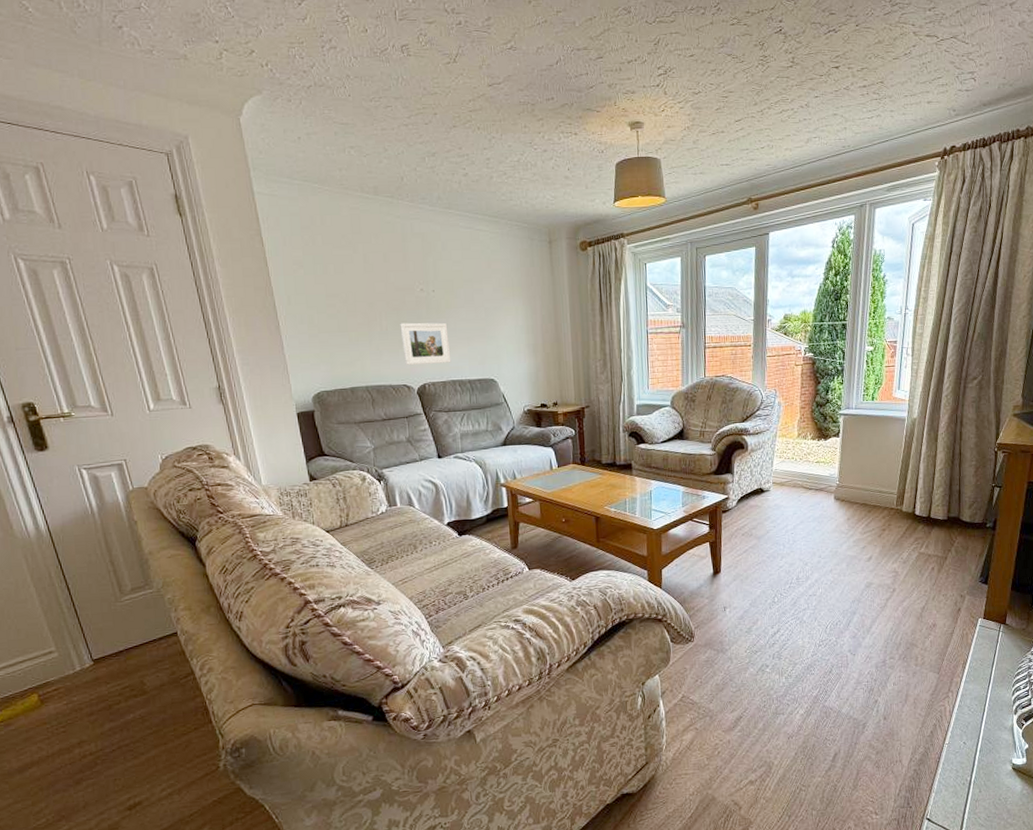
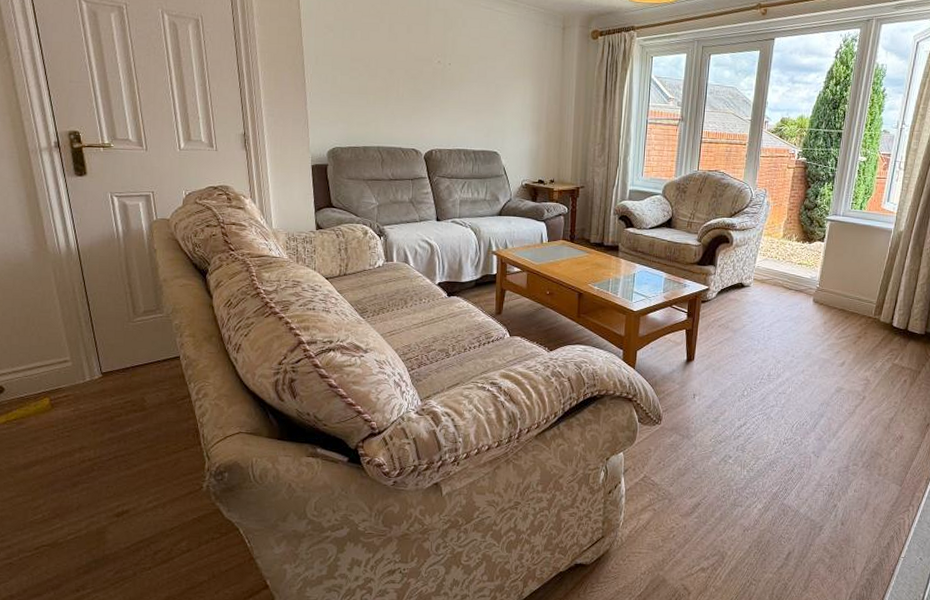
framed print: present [400,322,451,365] -> none [415,91,459,133]

